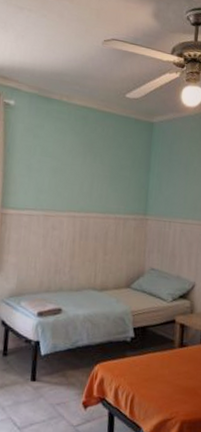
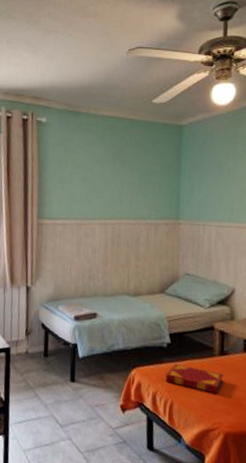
hardback book: none [128,358,182,384] -> present [165,364,223,394]

